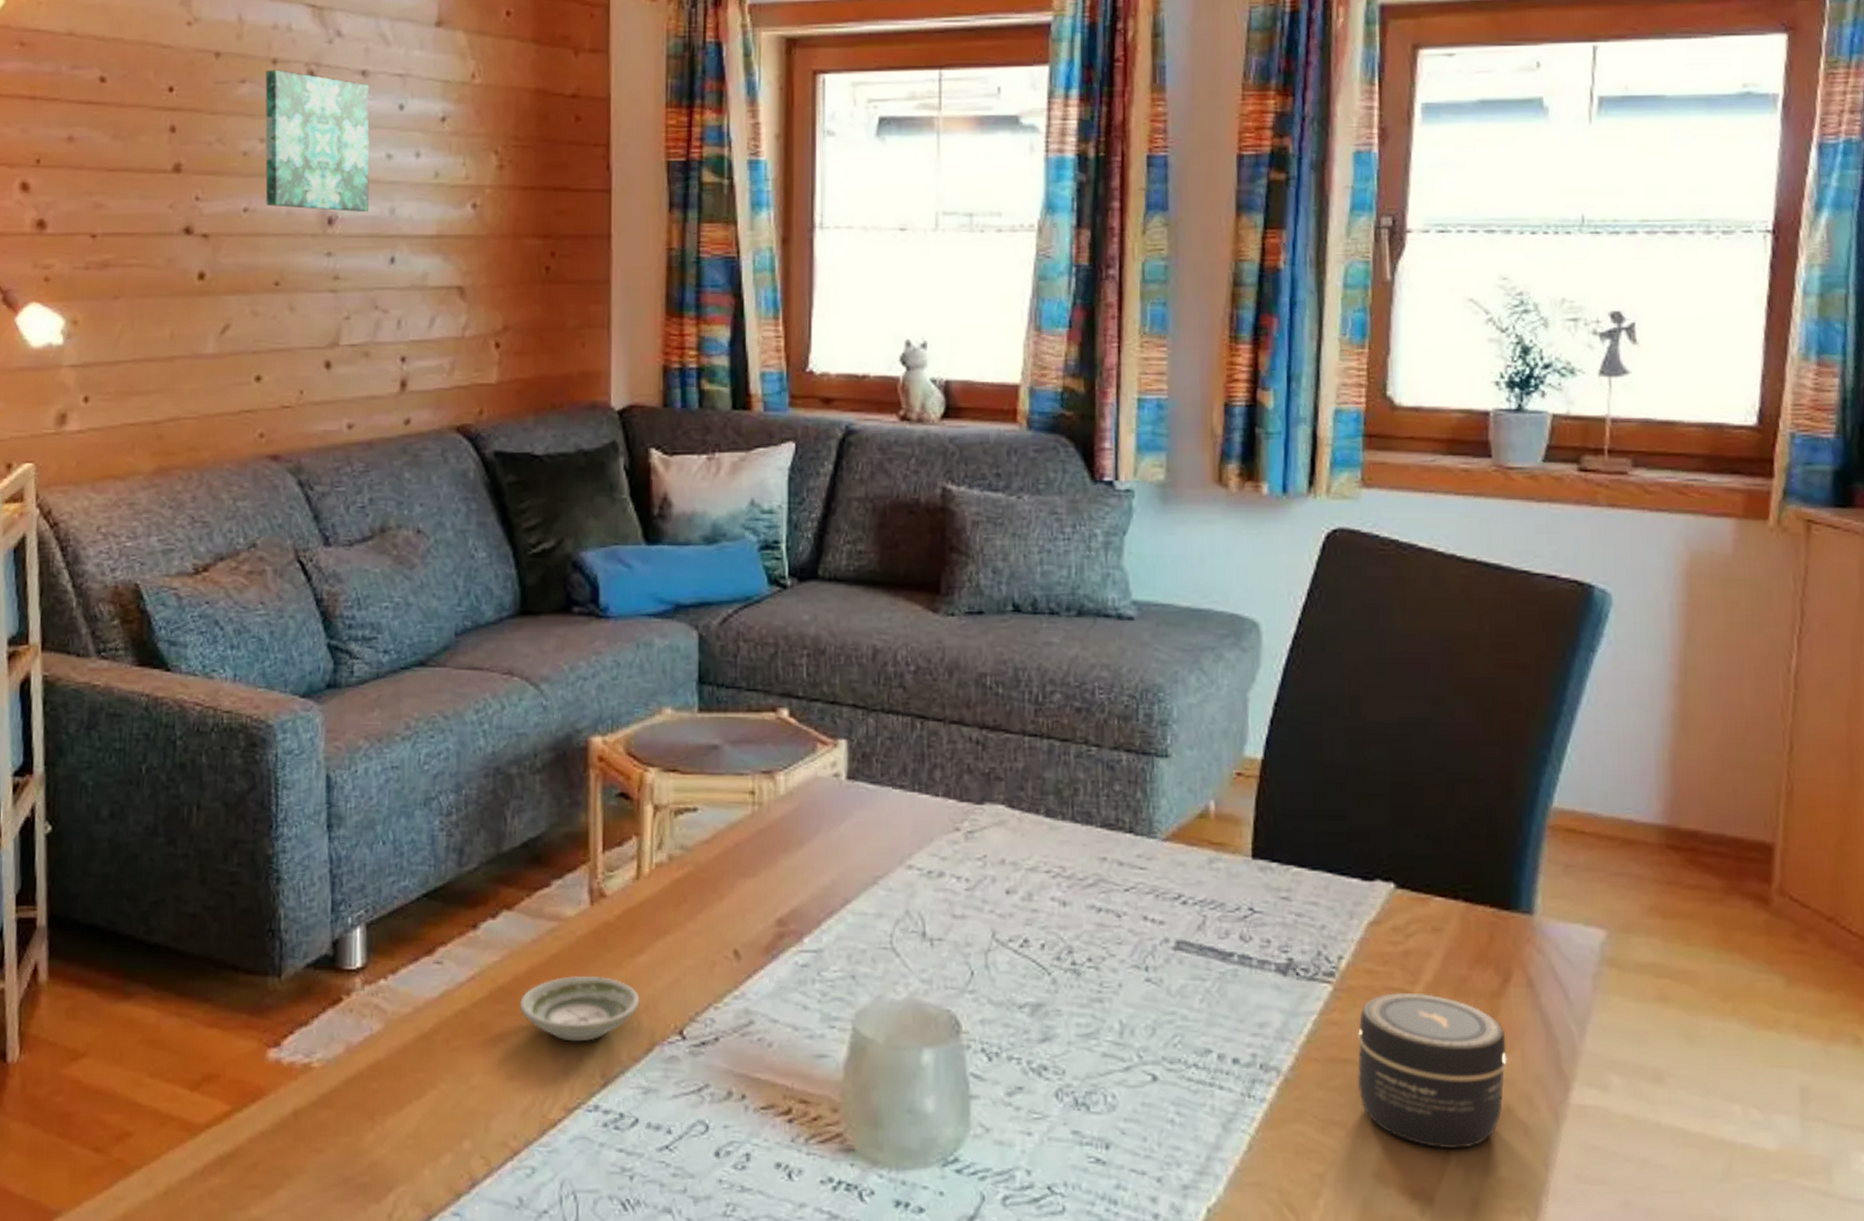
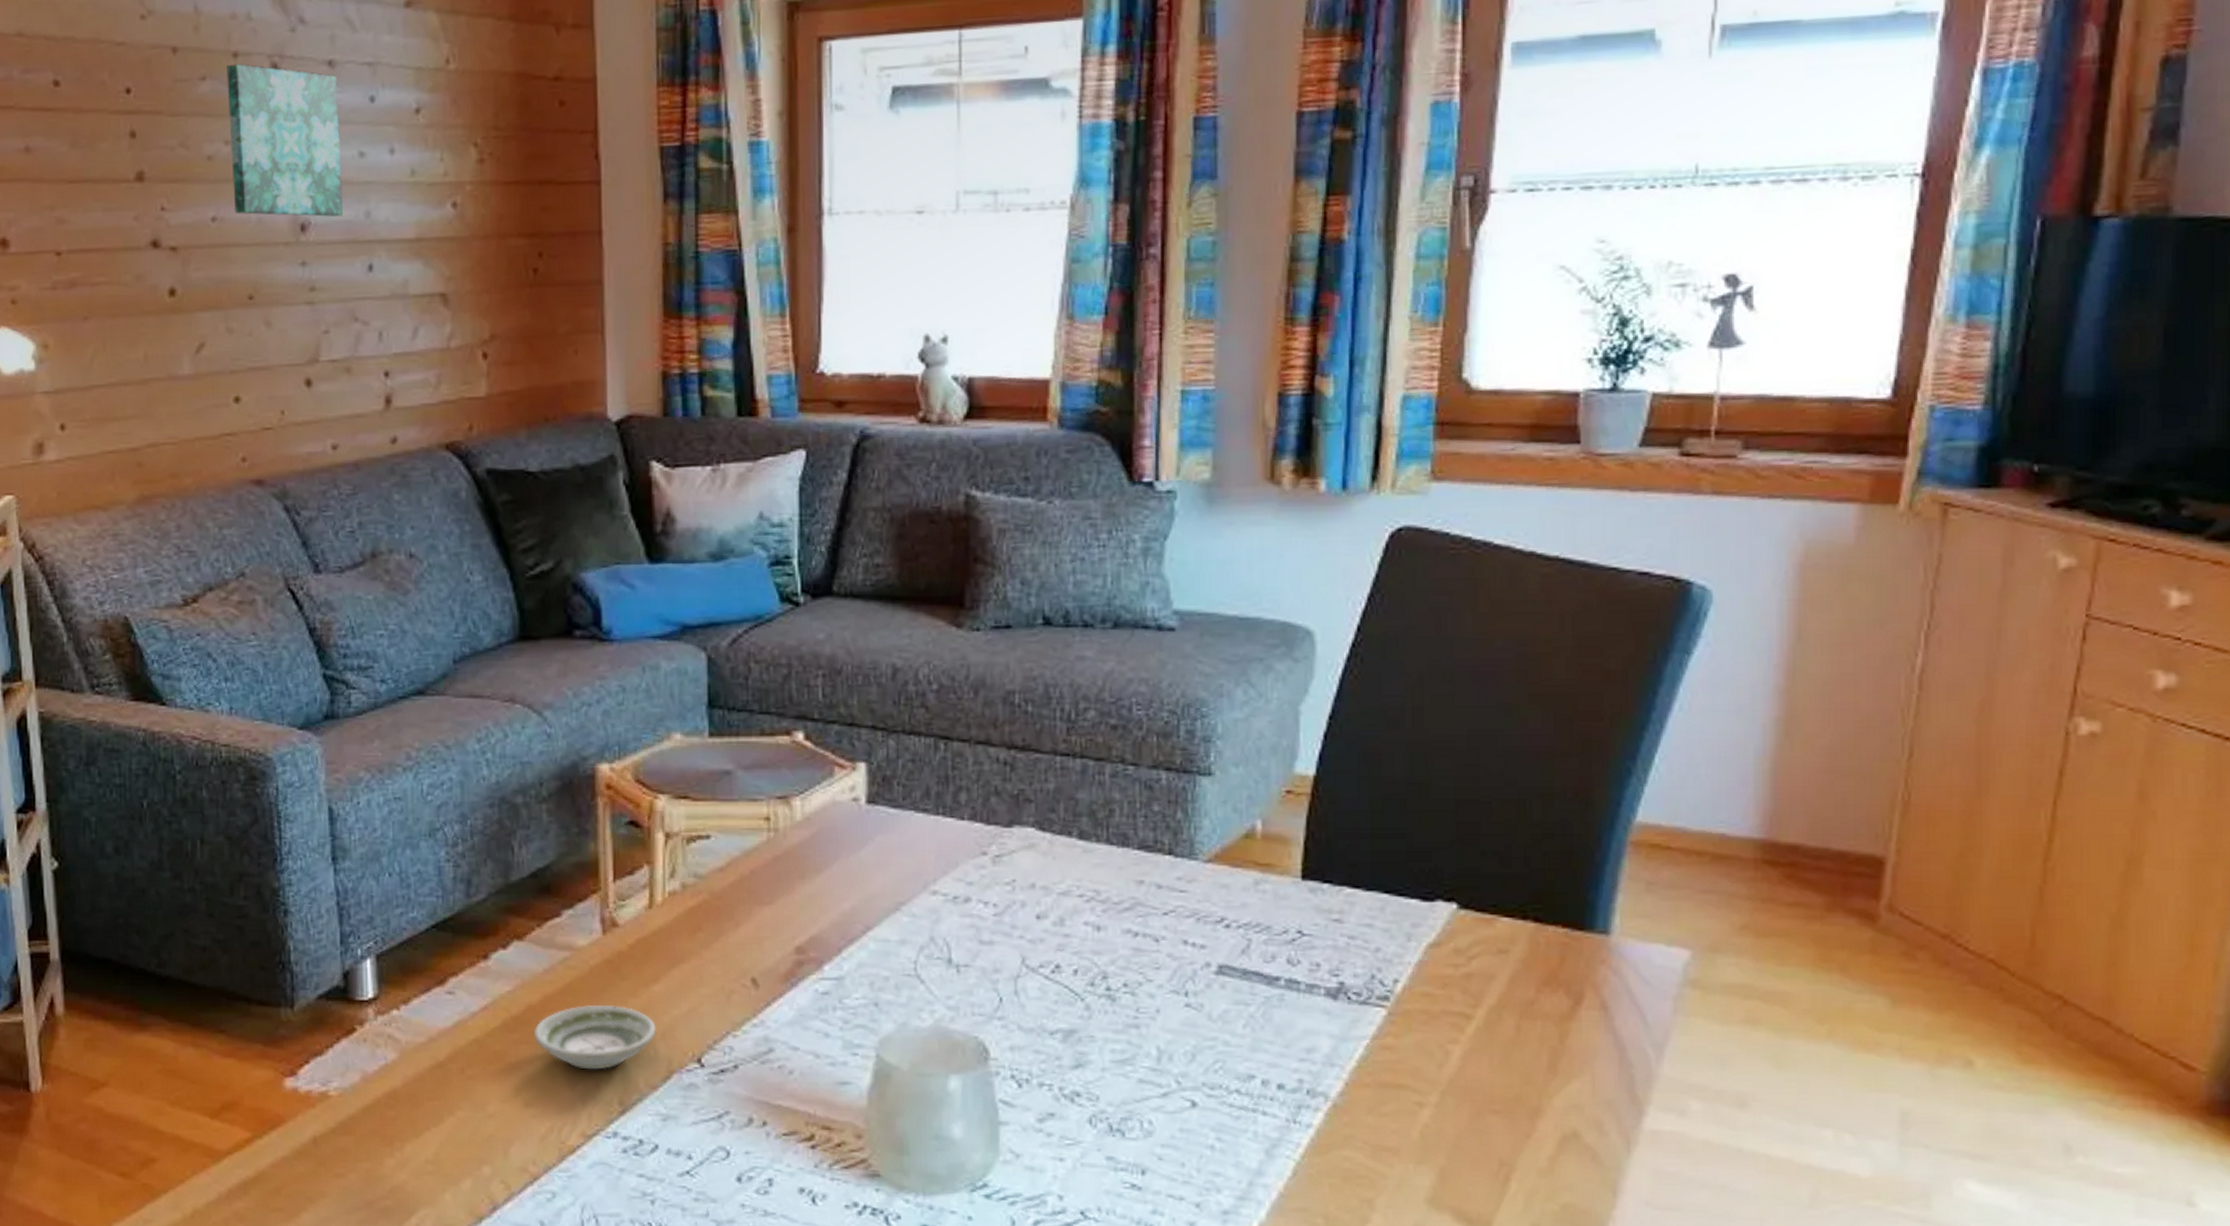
jar: present [1357,992,1507,1149] -> none [1411,1015,1575,1175]

